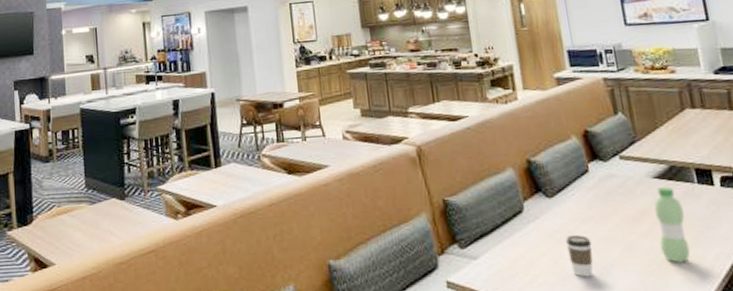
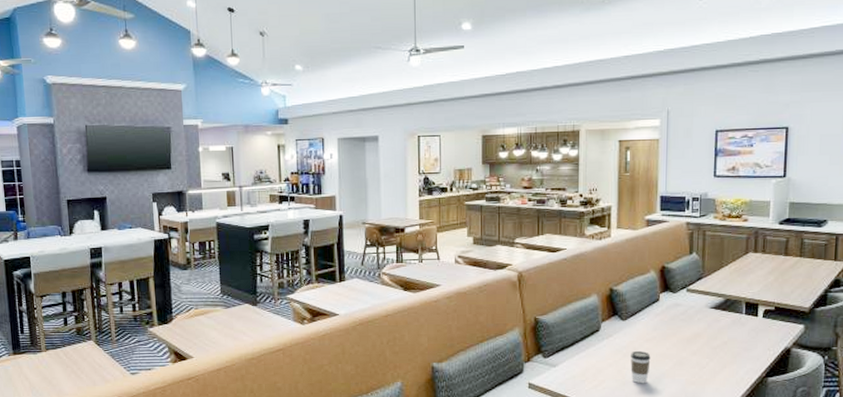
water bottle: present [653,187,691,263] -> none [705,316,729,376]

